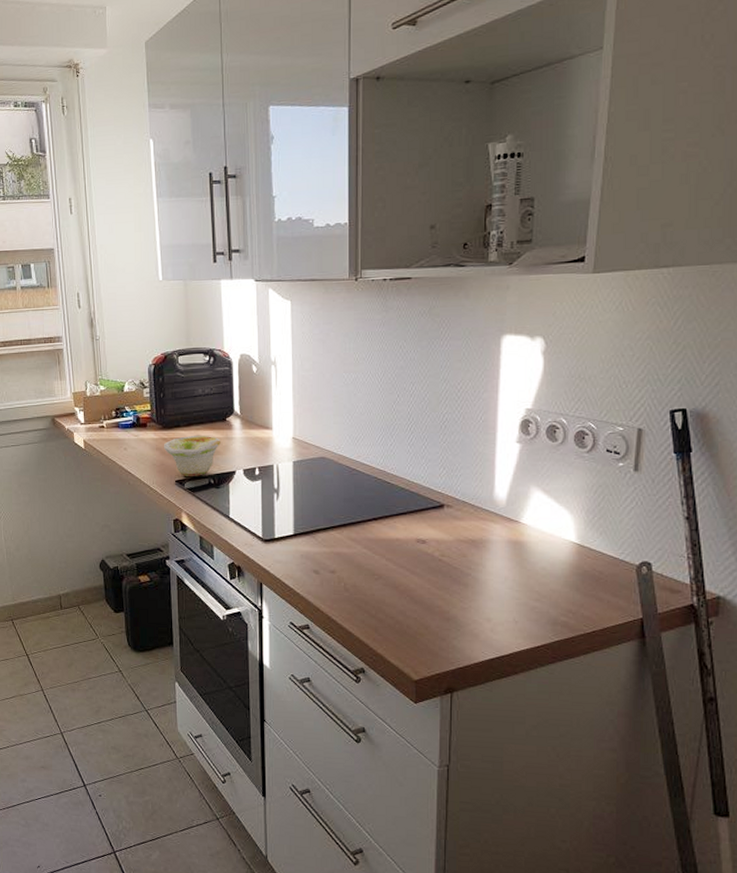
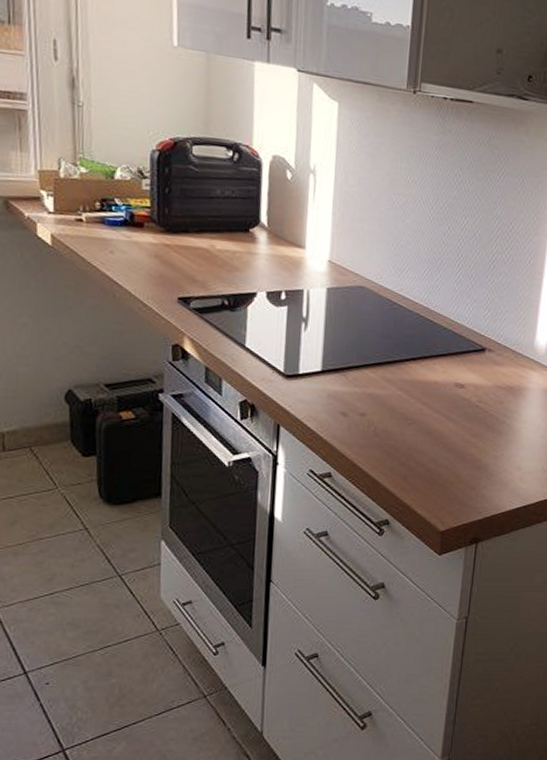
bowl: present [163,435,220,477] -> none [164,244,240,296]

